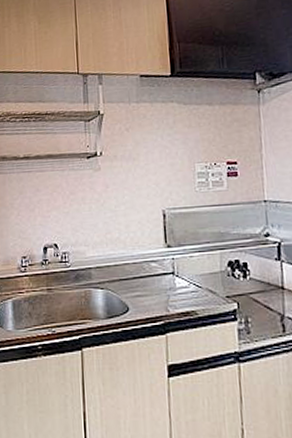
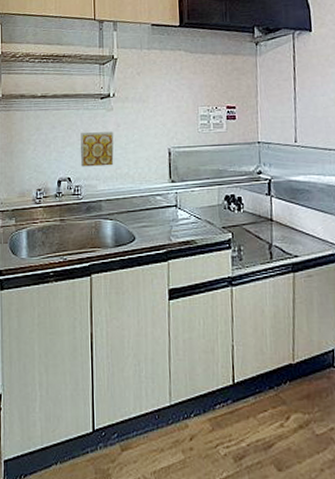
ceramic tile: none [66,193,104,232] -> present [80,132,114,167]

